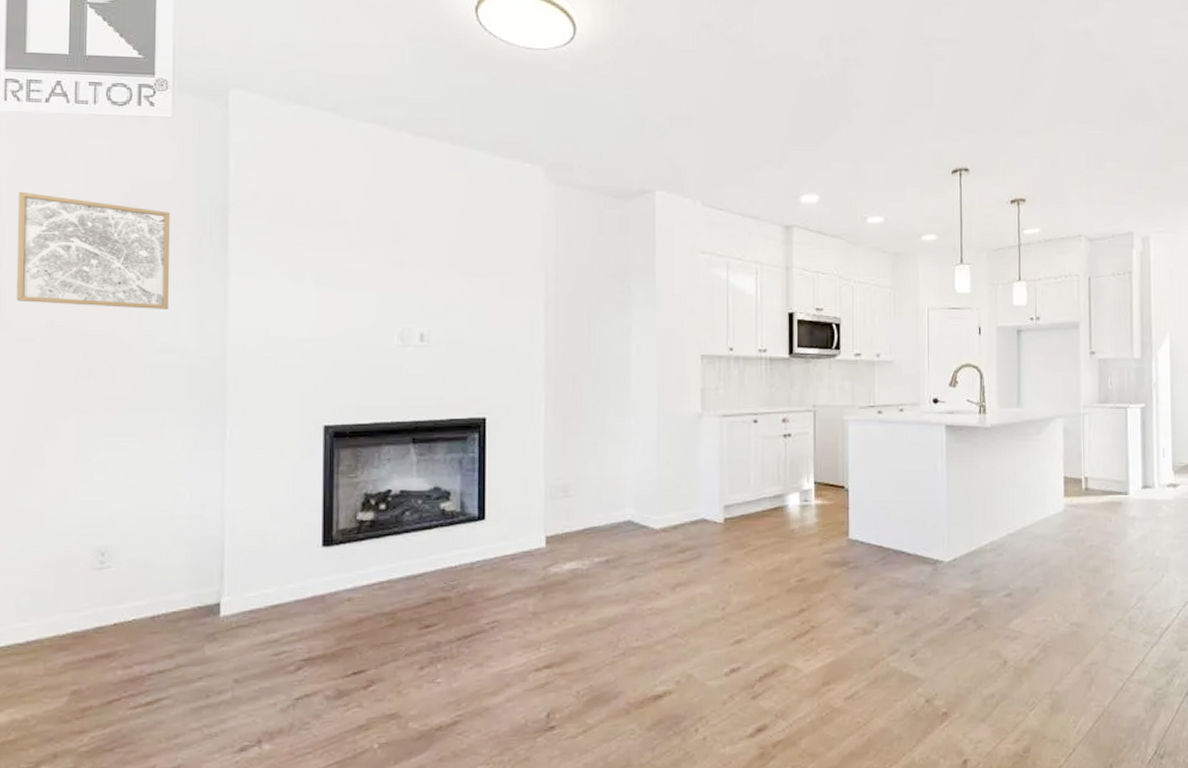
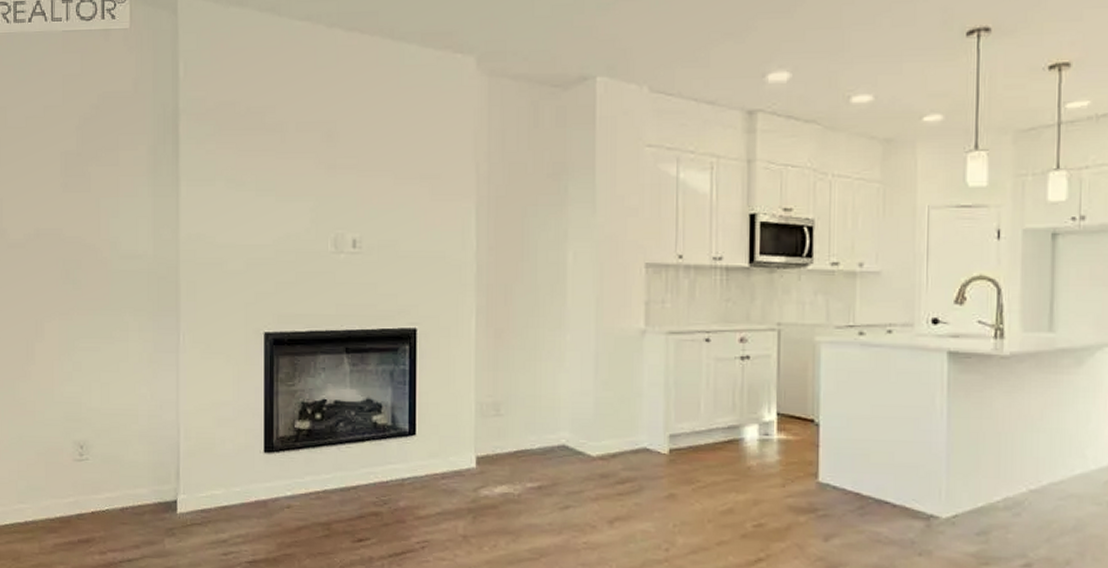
wall art: present [16,191,170,309] -> none [9,108,131,217]

